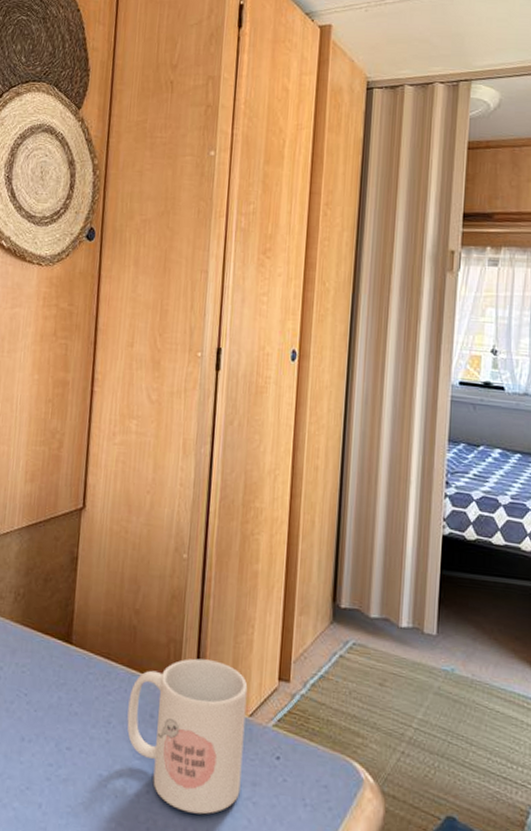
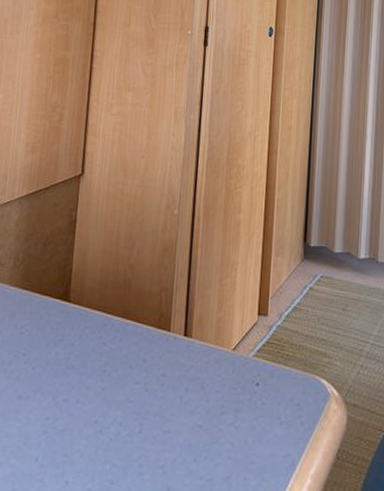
mug: present [127,658,248,815] -> none [121,303,231,445]

